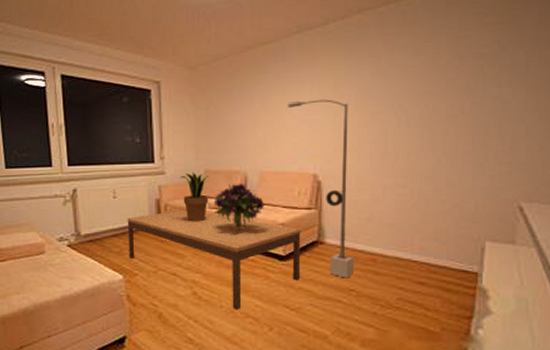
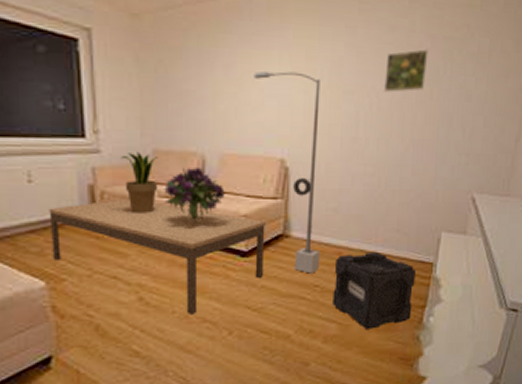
speaker: none [369,259,459,337] -> present [333,251,417,329]
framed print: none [412,67,457,110] -> present [384,49,429,92]

